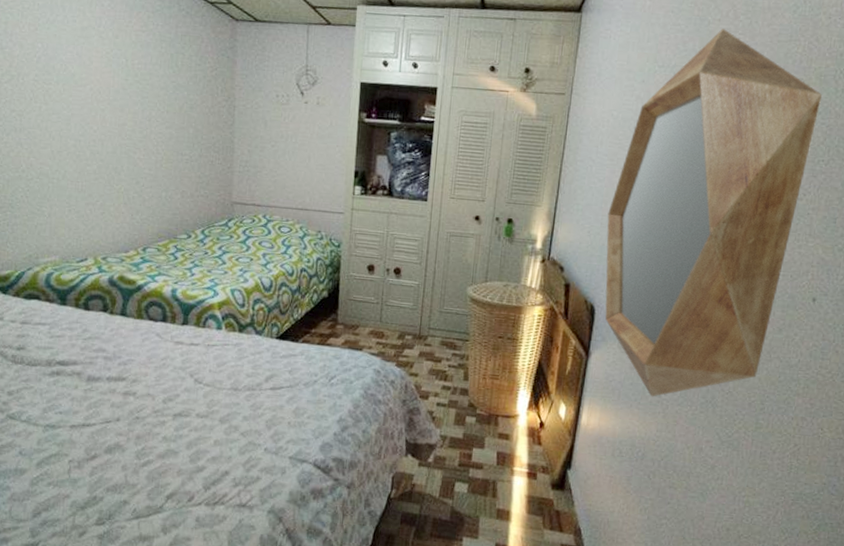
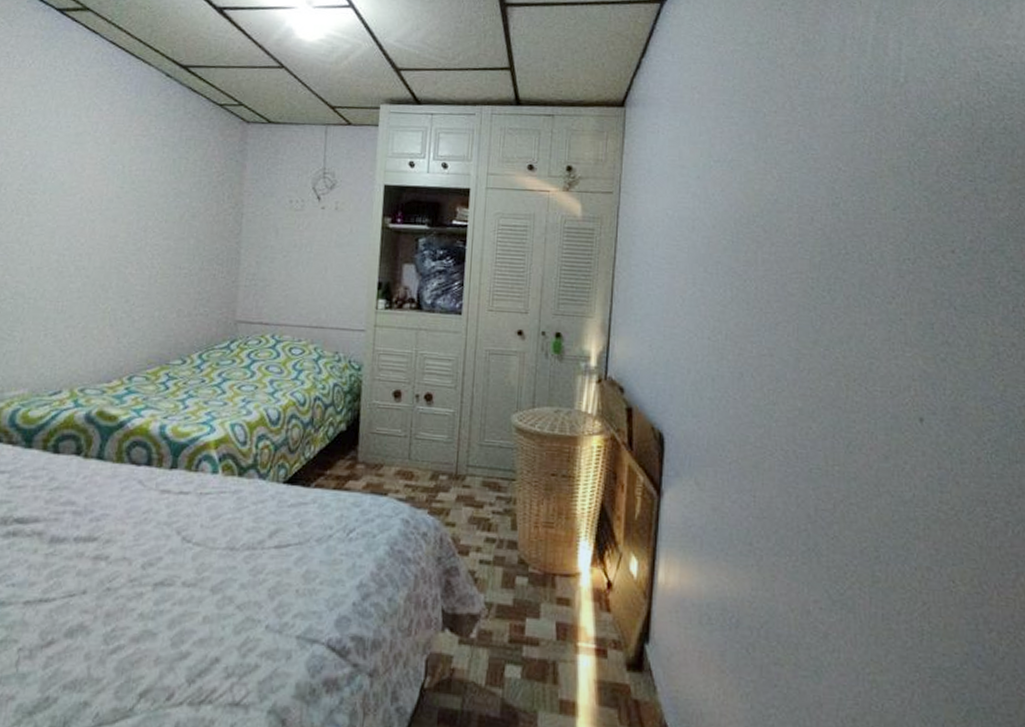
home mirror: present [605,29,823,397] -> none [670,121,899,546]

